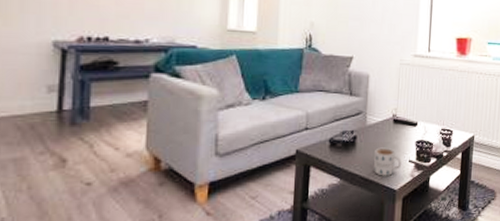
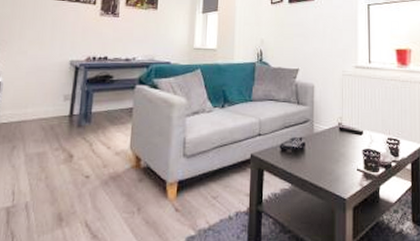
mug: present [374,147,401,176] -> none [323,155,349,184]

